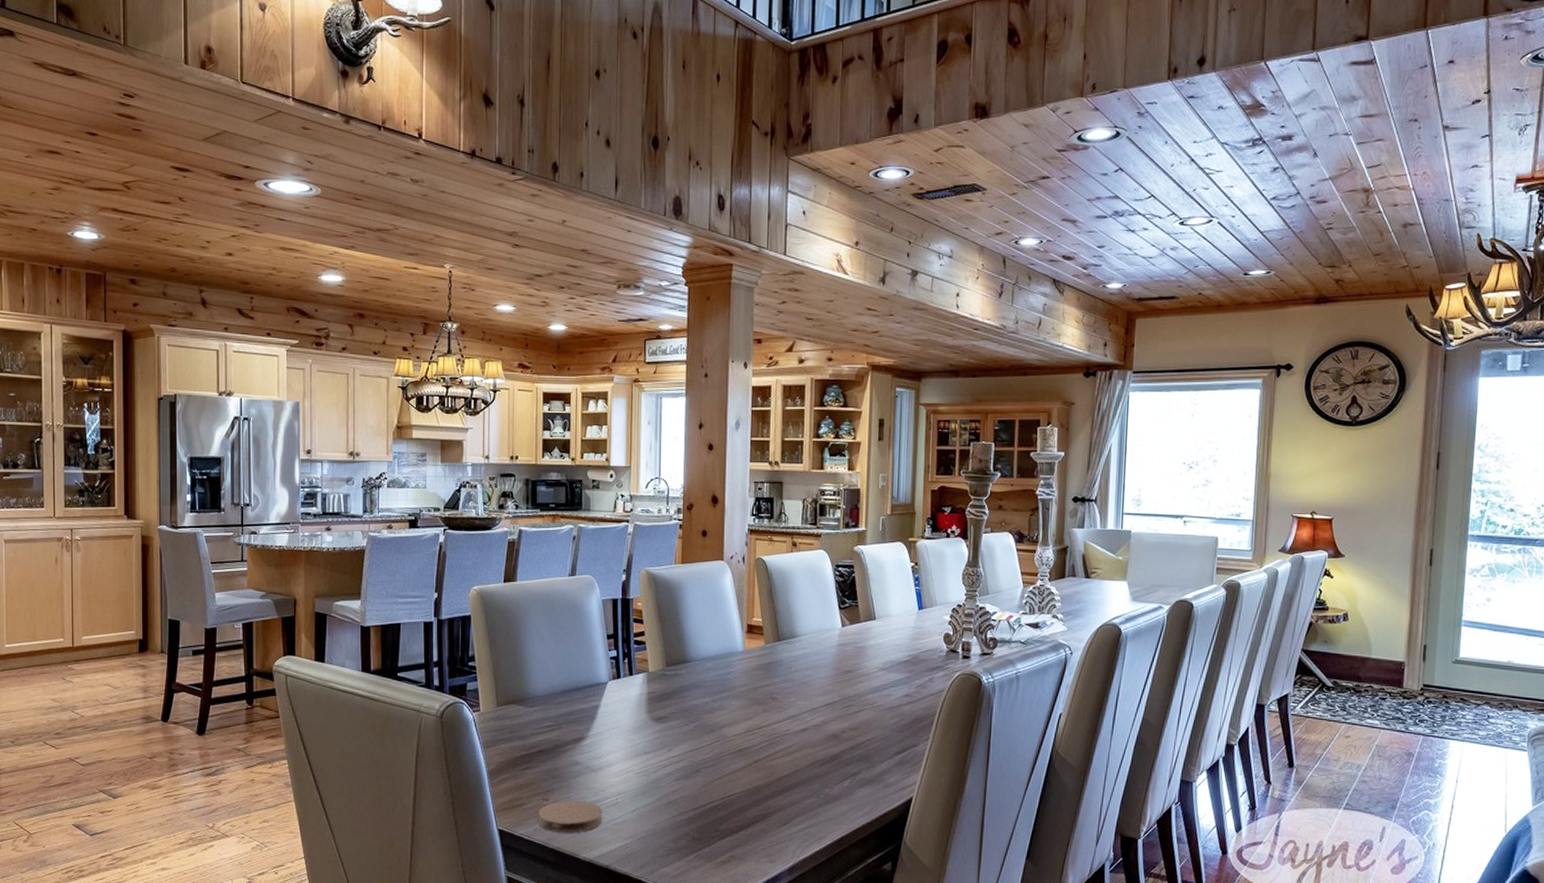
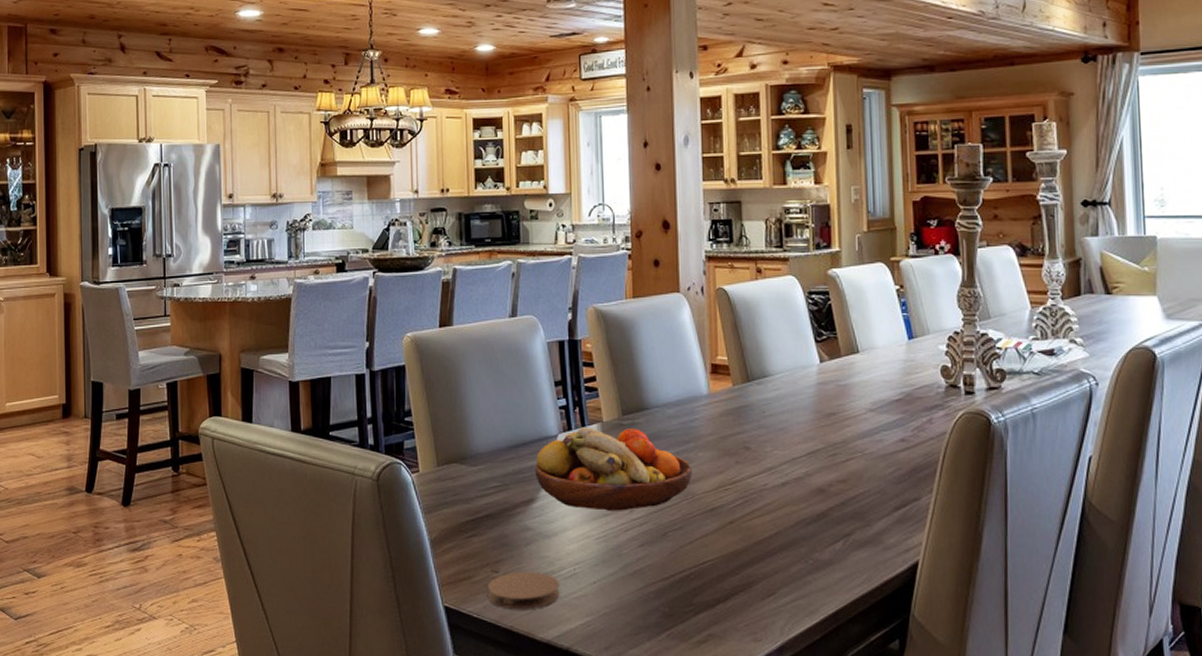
fruit bowl: none [586,676,726,750] -> present [535,427,693,511]

